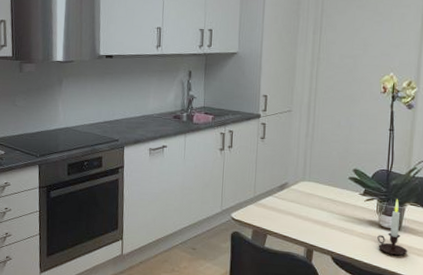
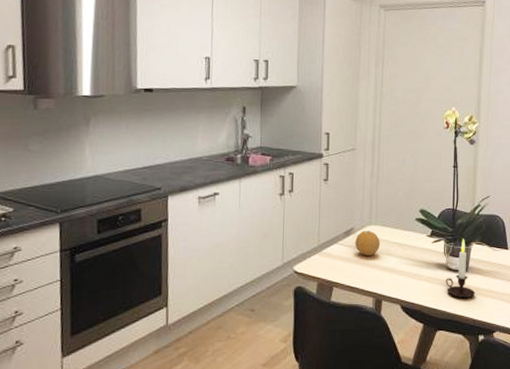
fruit: none [289,186,313,209] -> present [355,231,380,256]

